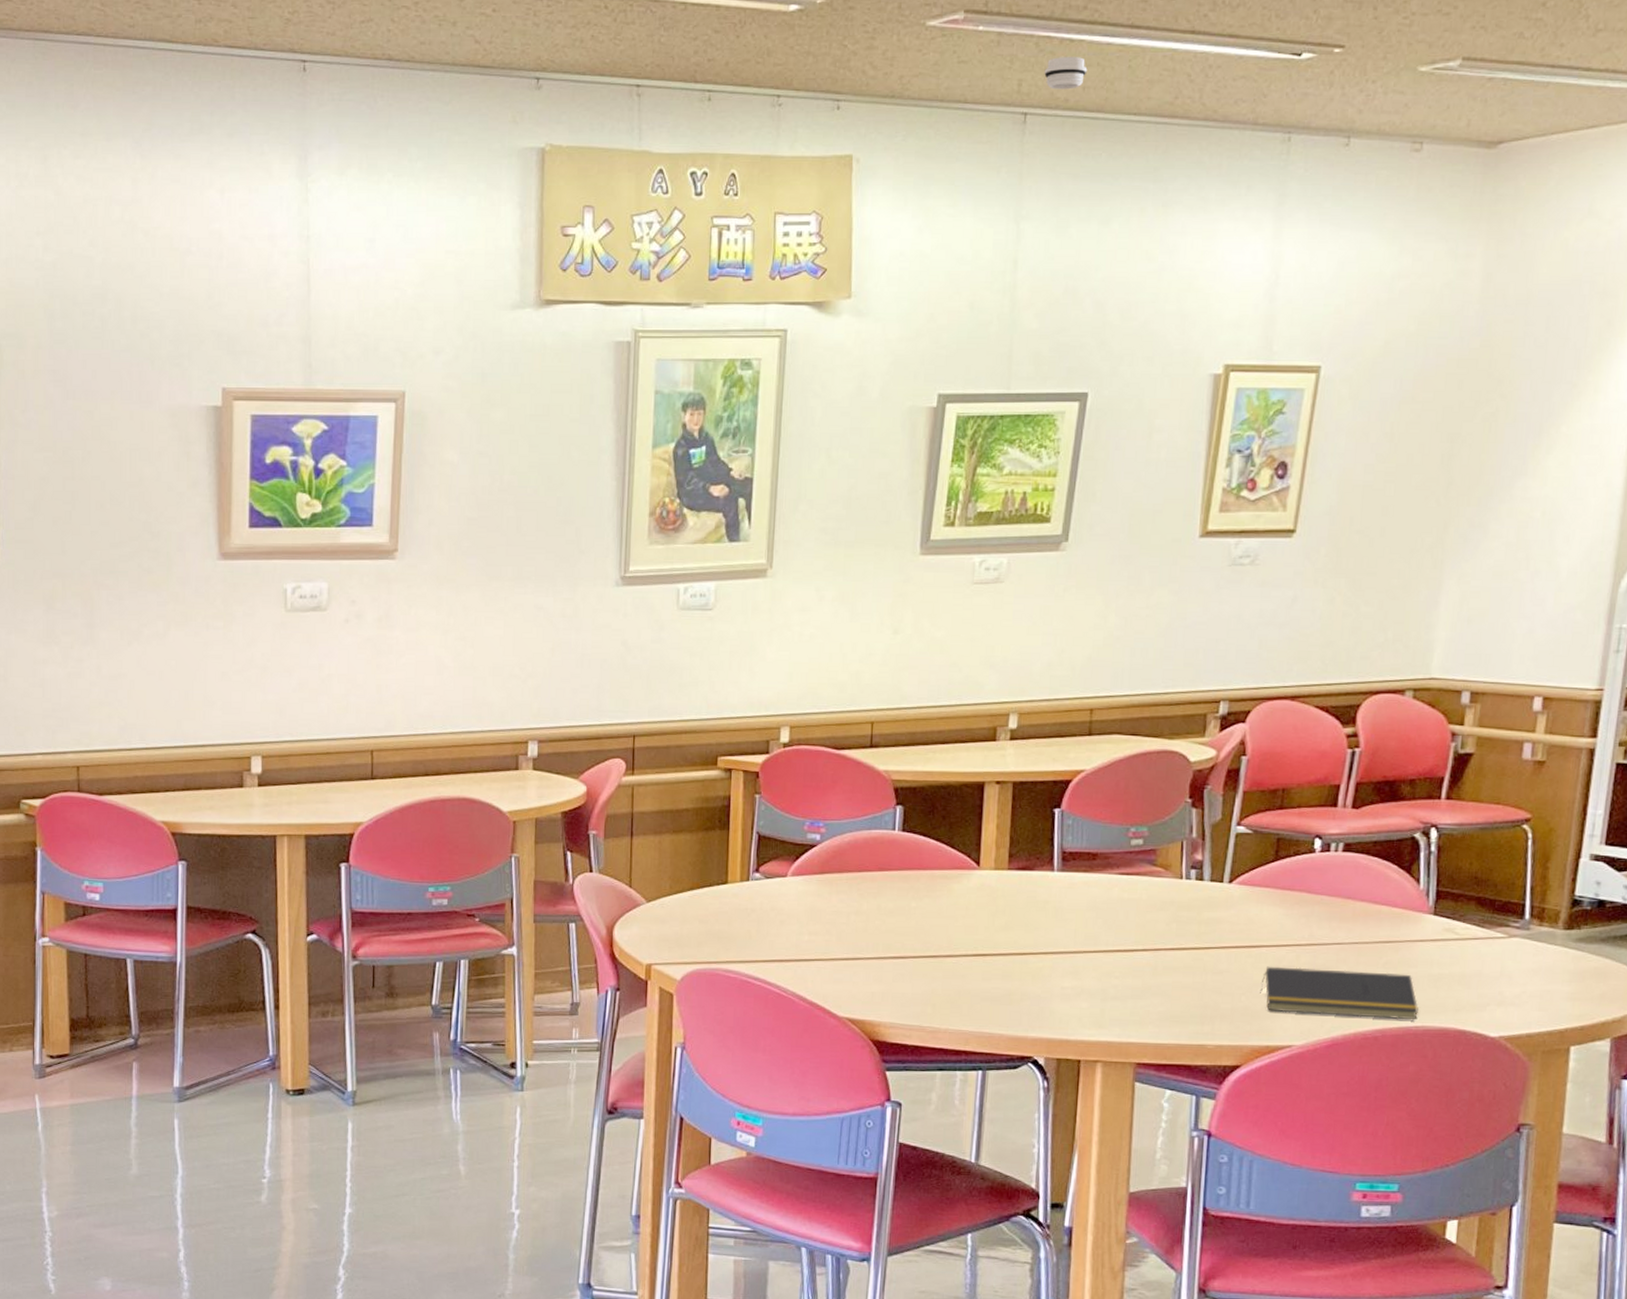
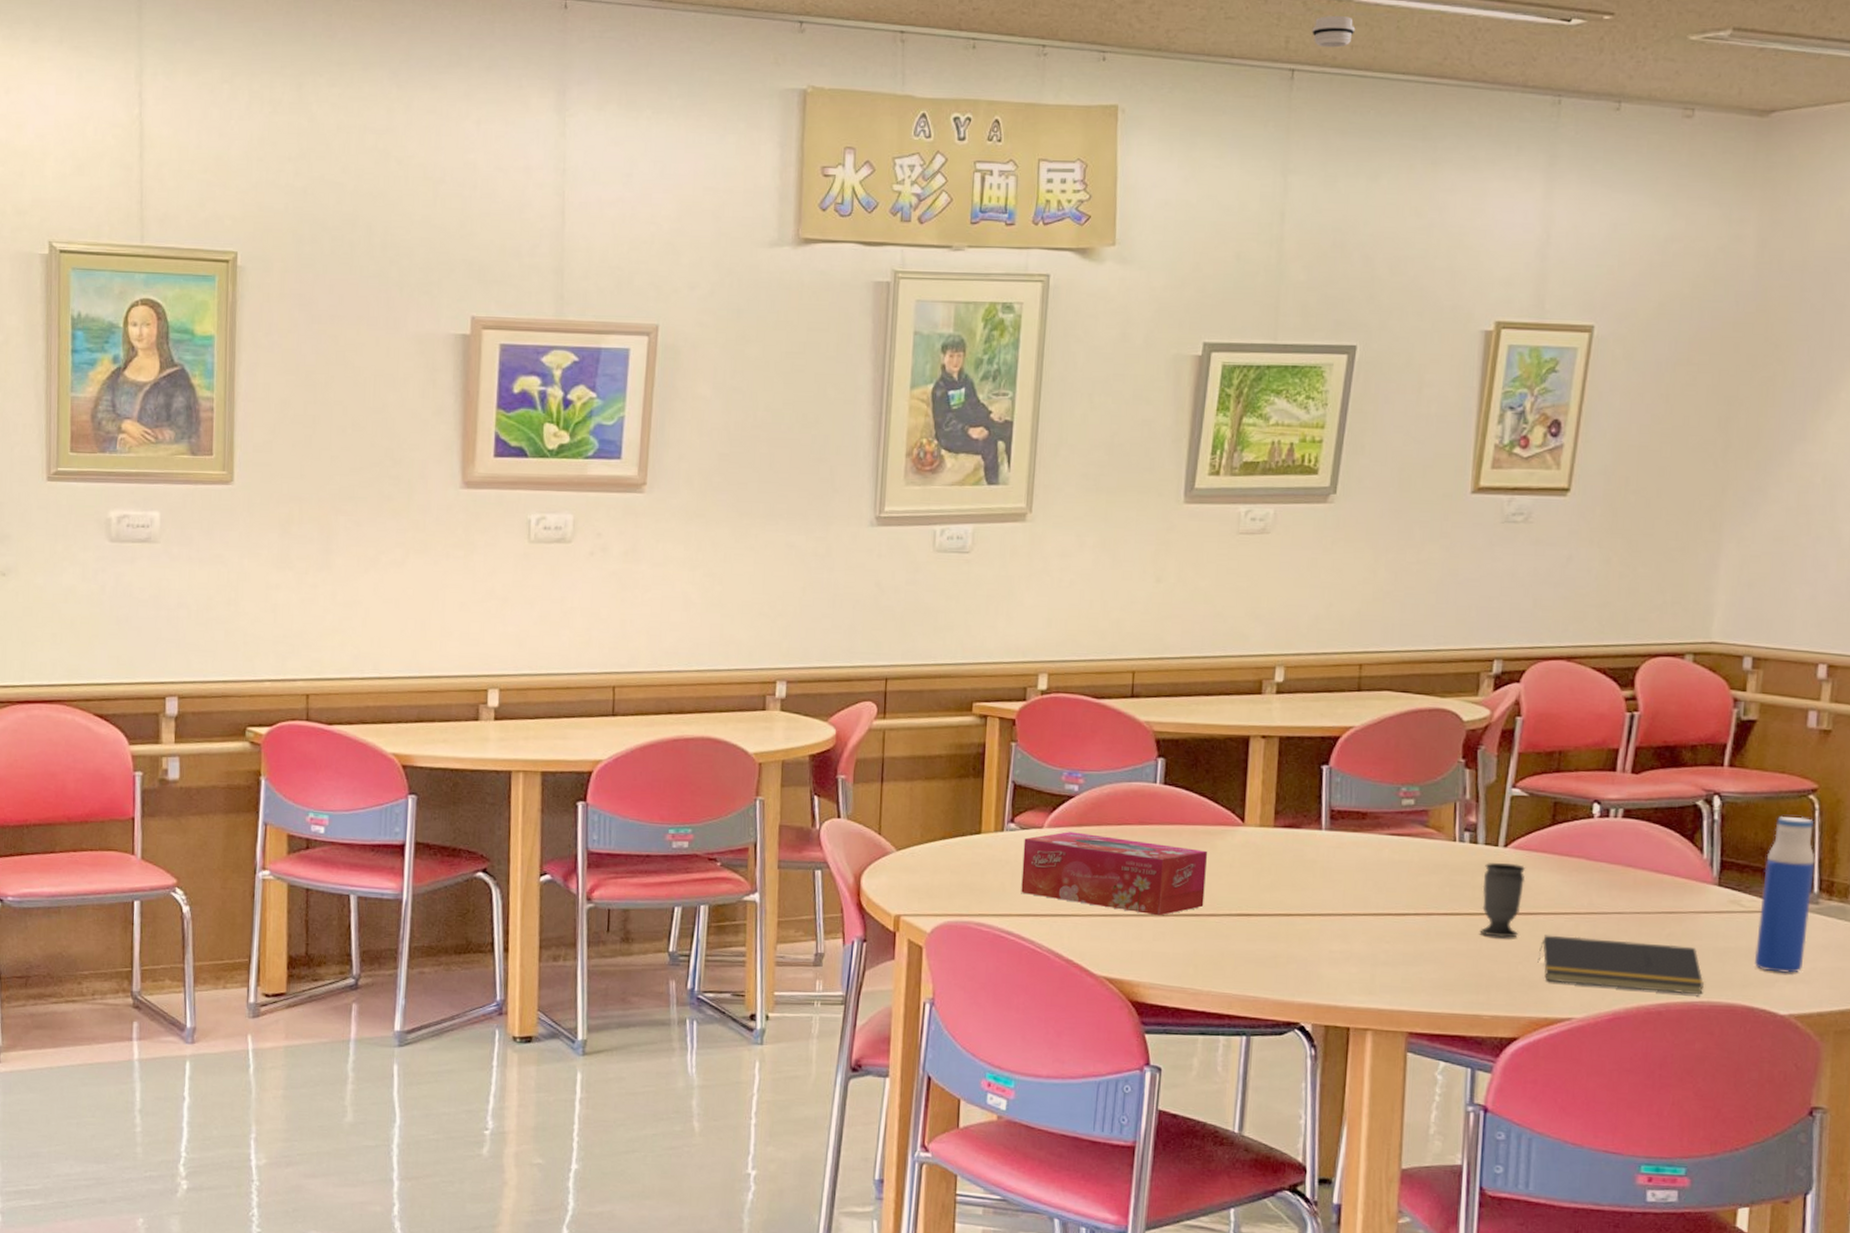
tissue box: none [766,879,944,958] -> present [1021,832,1207,916]
cup: none [1205,899,1250,970] -> present [1480,863,1526,938]
water bottle: none [1467,846,1528,997] -> present [1754,816,1815,973]

